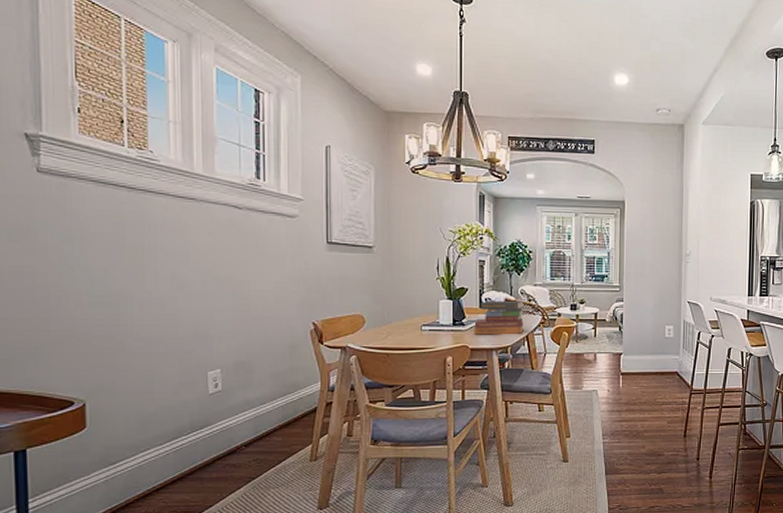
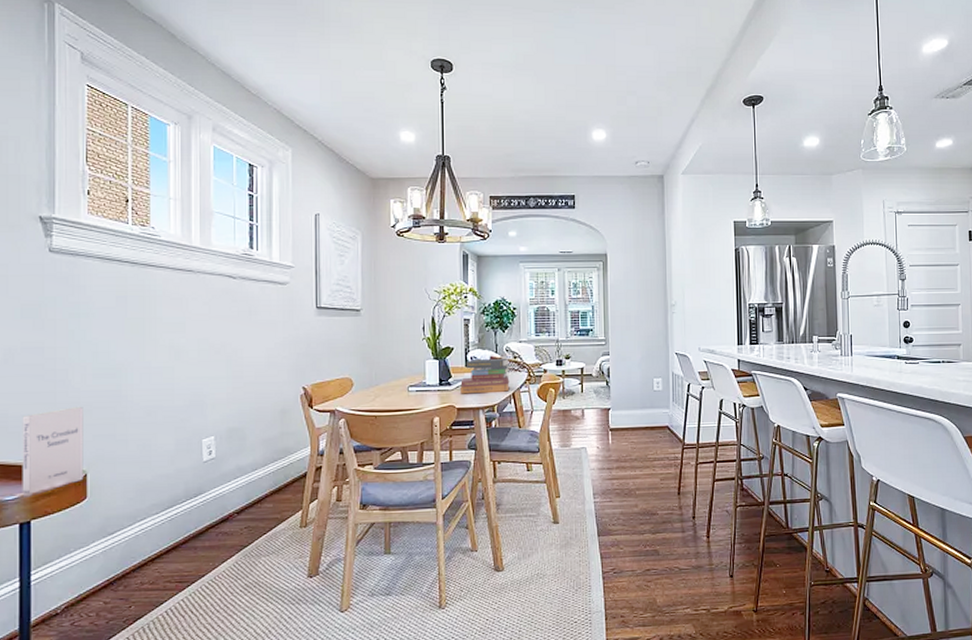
book: none [13,335,82,425] -> present [22,407,84,497]

